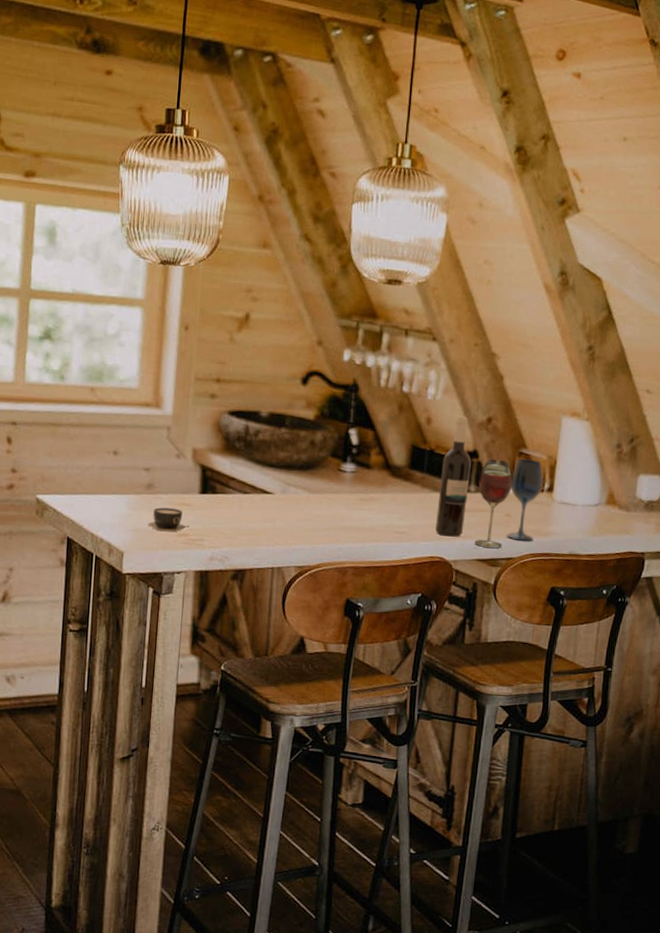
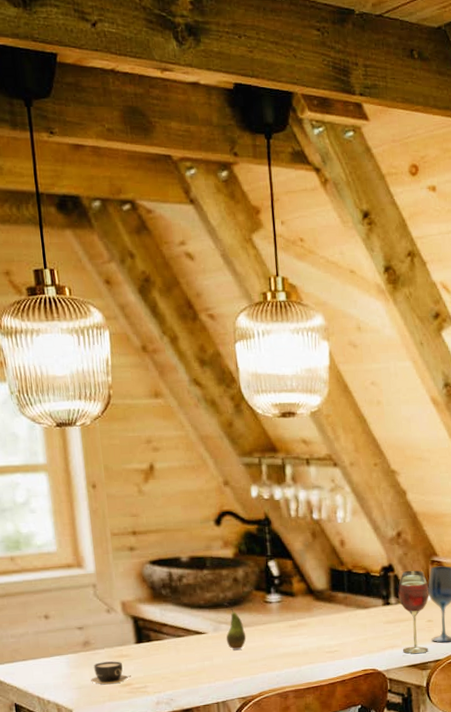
fruit: none [292,465,314,516] -> present [223,603,247,650]
wine bottle: present [435,416,471,537] -> none [361,534,391,649]

